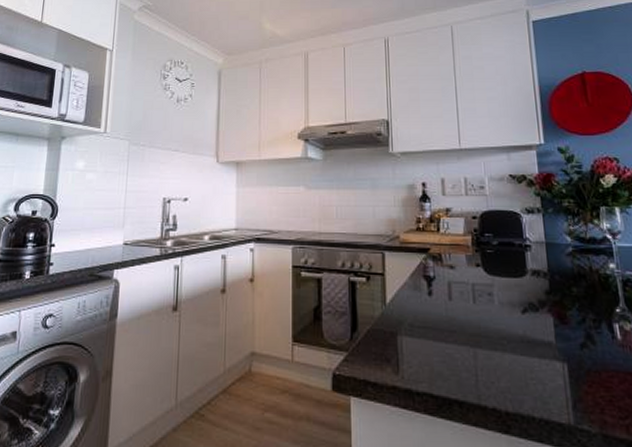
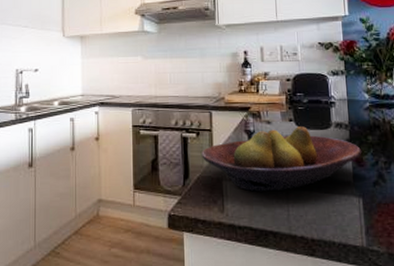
fruit bowl: none [372,273,566,351] -> present [201,126,362,192]

